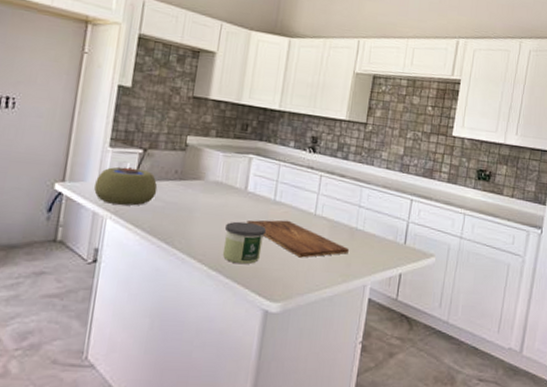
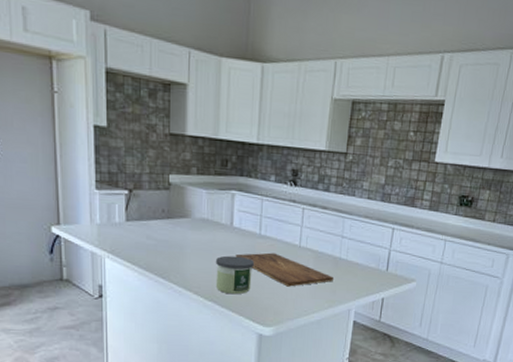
plant pot: present [94,166,158,206] -> none [89,208,148,245]

